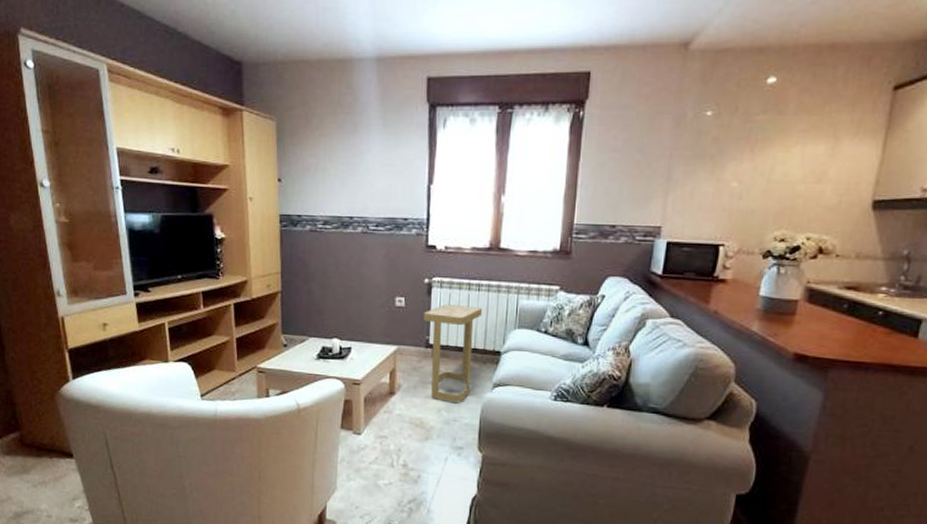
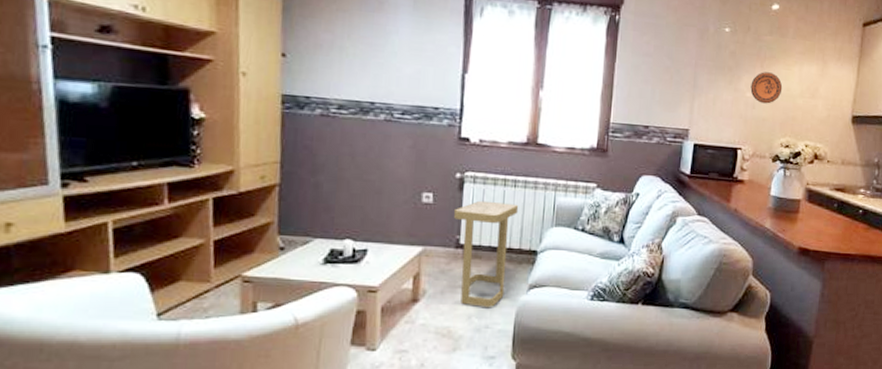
decorative plate: none [737,157,779,193] -> present [750,72,783,104]

